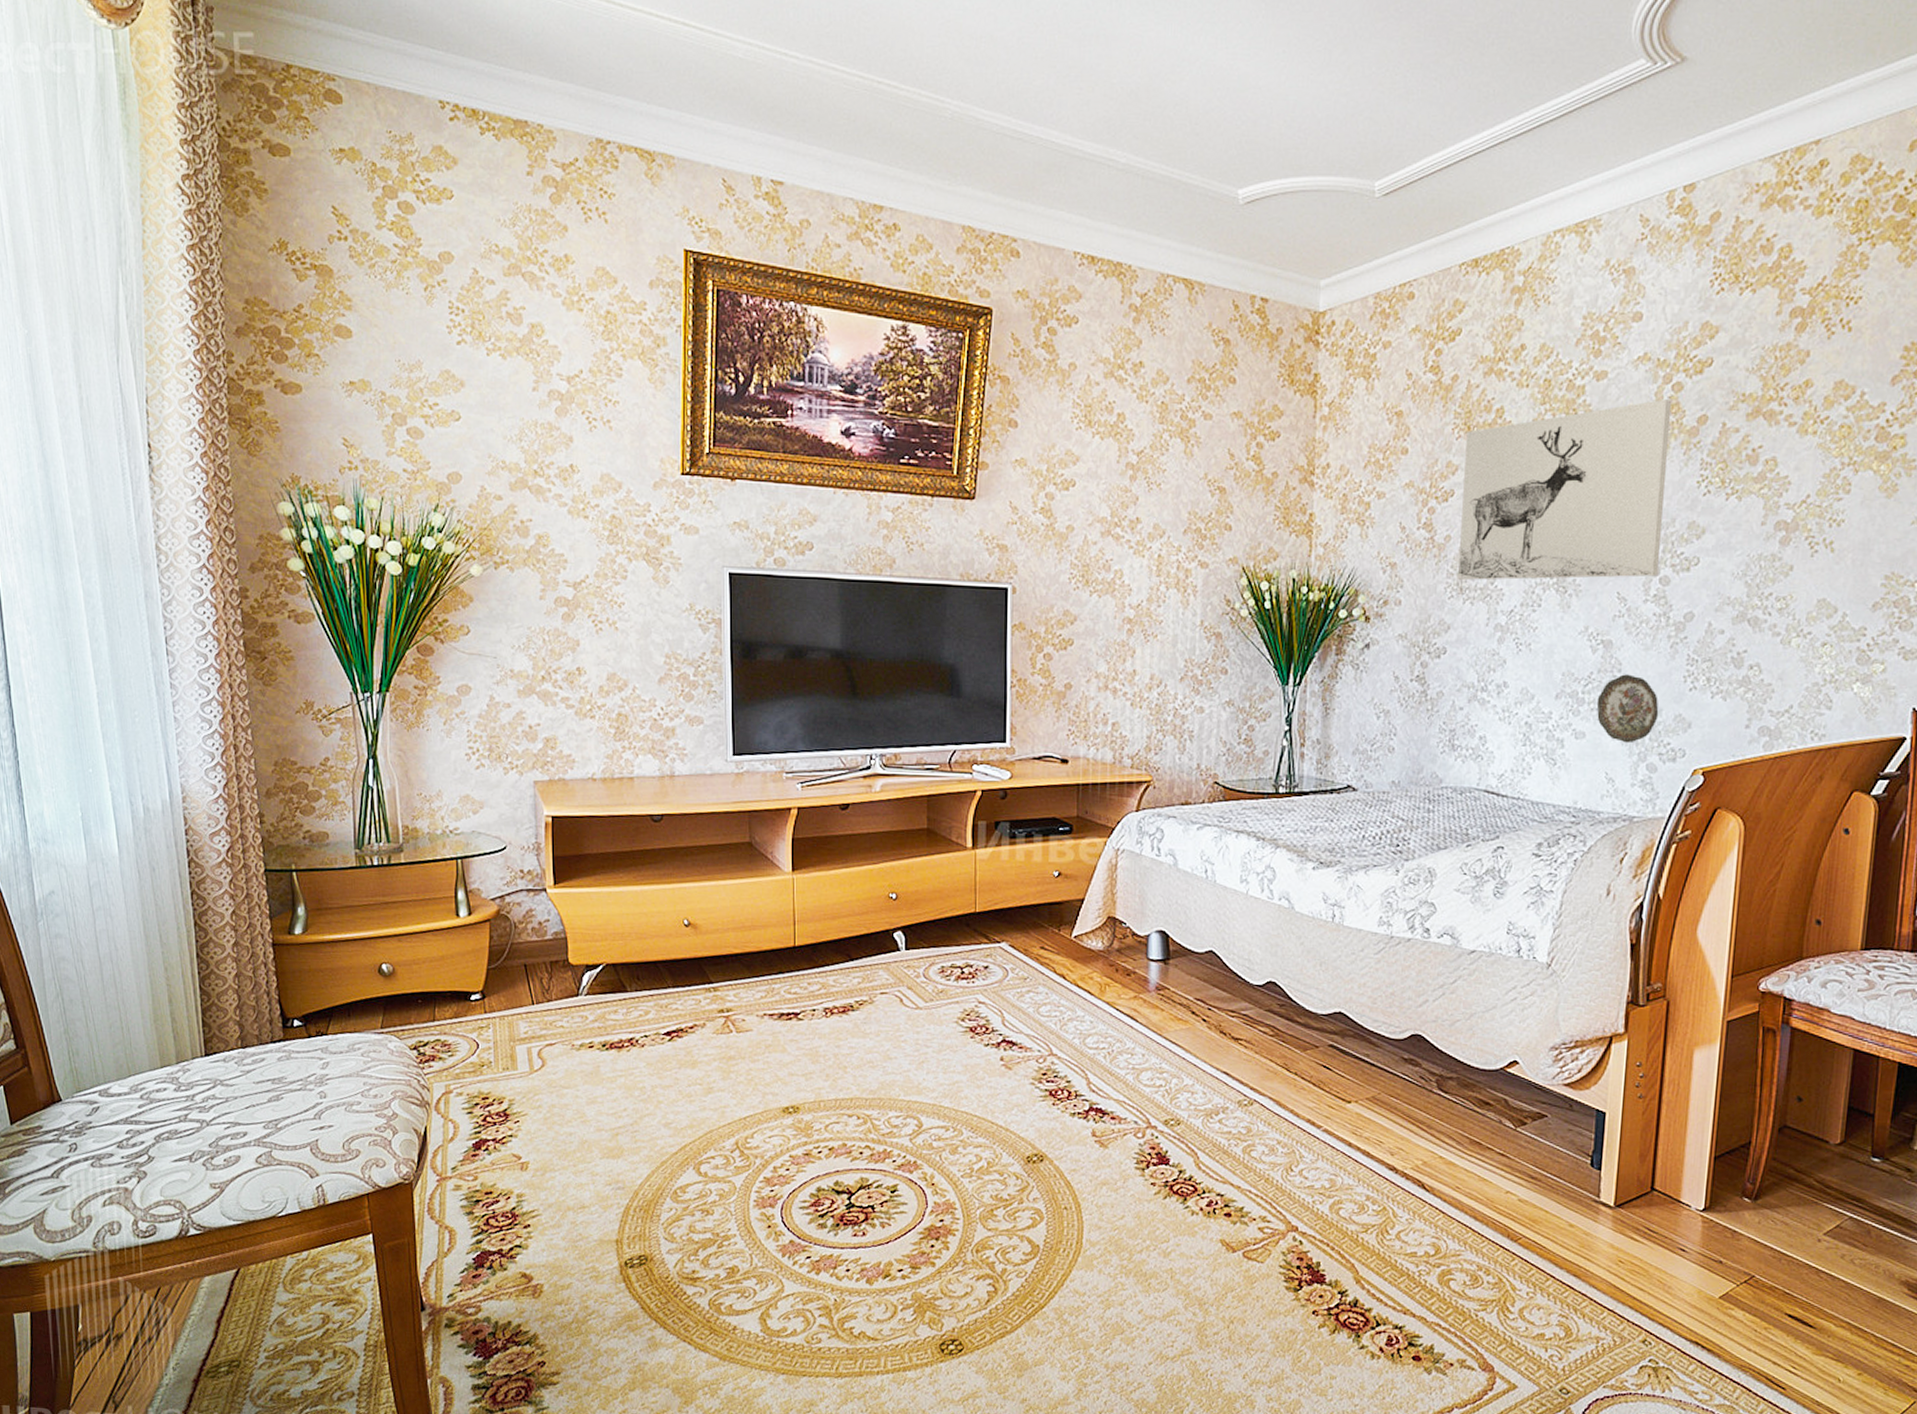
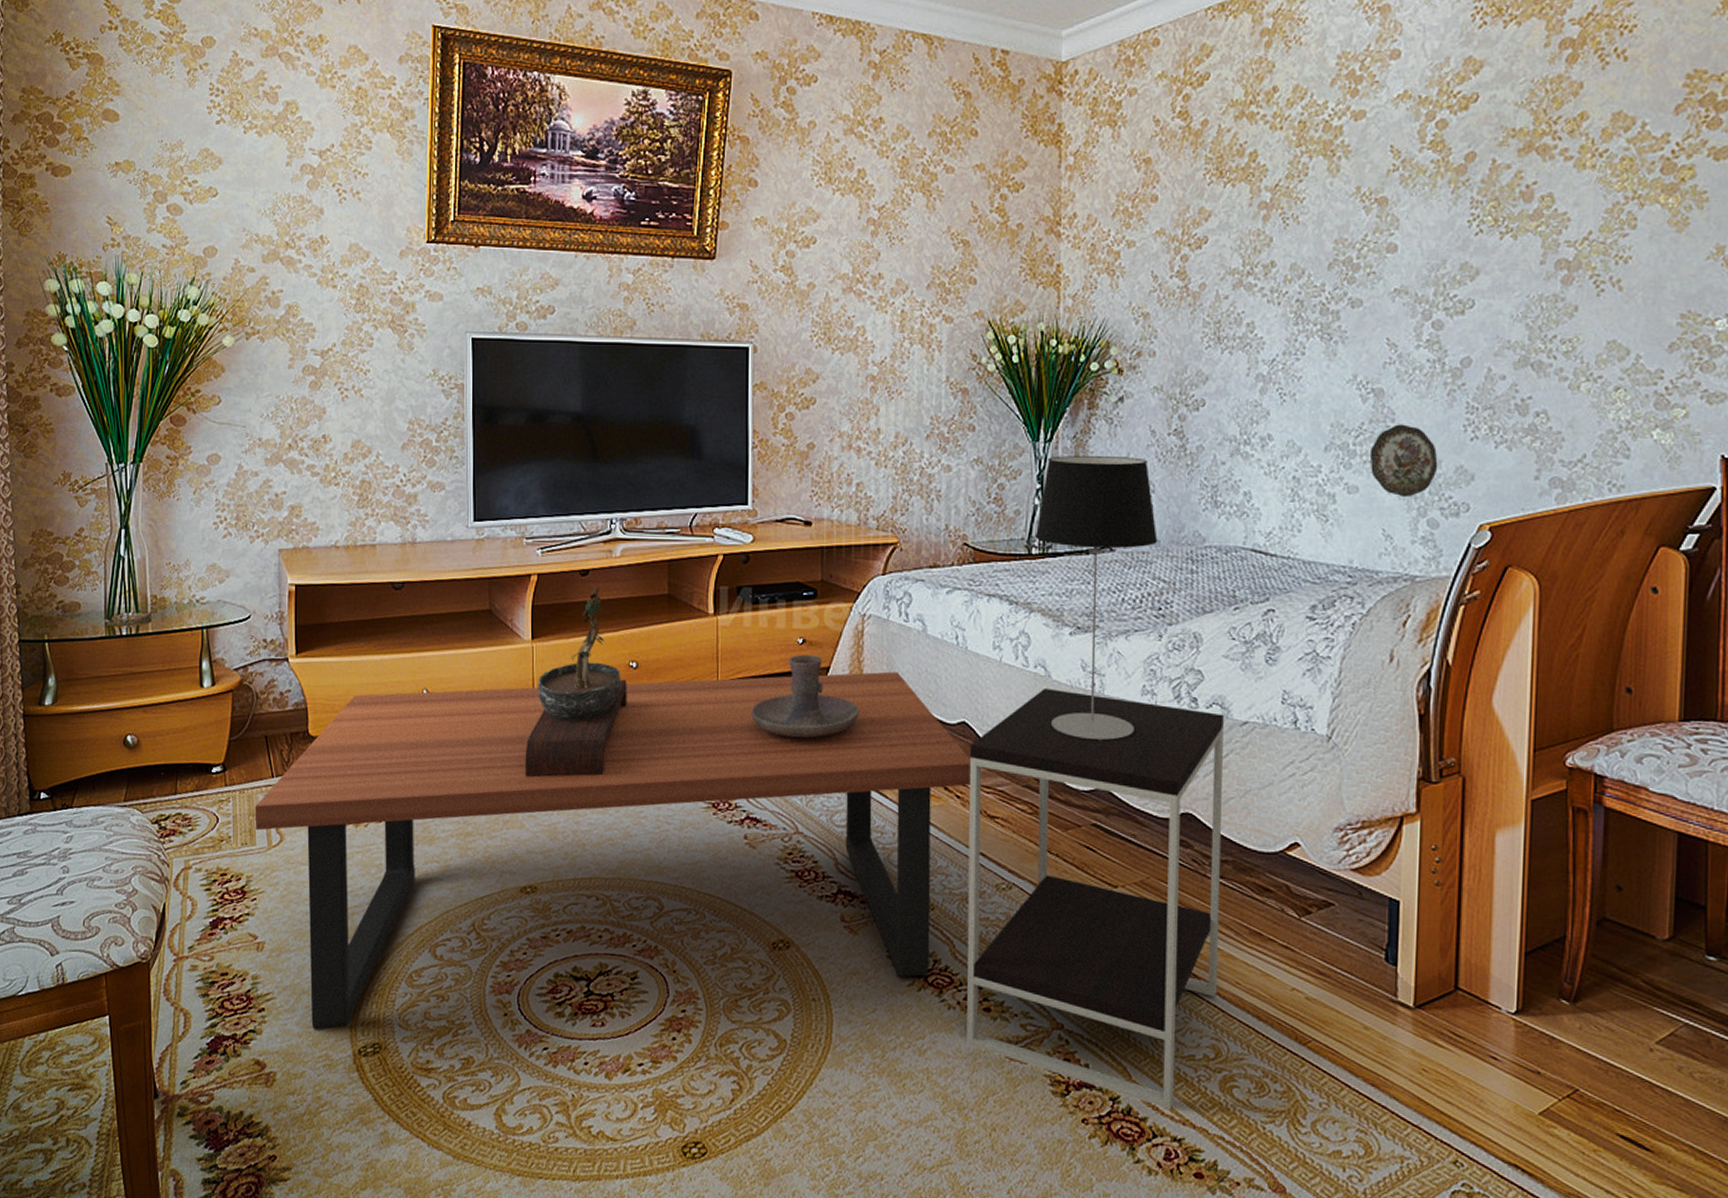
coffee table: none [515,903,1218,1243] -> present [255,671,972,1029]
bonsai tree: none [786,819,887,1004] -> present [524,585,627,778]
candle holder: none [1008,886,1112,967] -> present [751,654,859,739]
side table: none [1208,918,1453,1301] -> present [966,687,1224,1109]
table lamp: none [1282,699,1398,968] -> present [1034,455,1158,741]
wall art: present [1458,398,1672,580] -> none [1215,136,1437,329]

